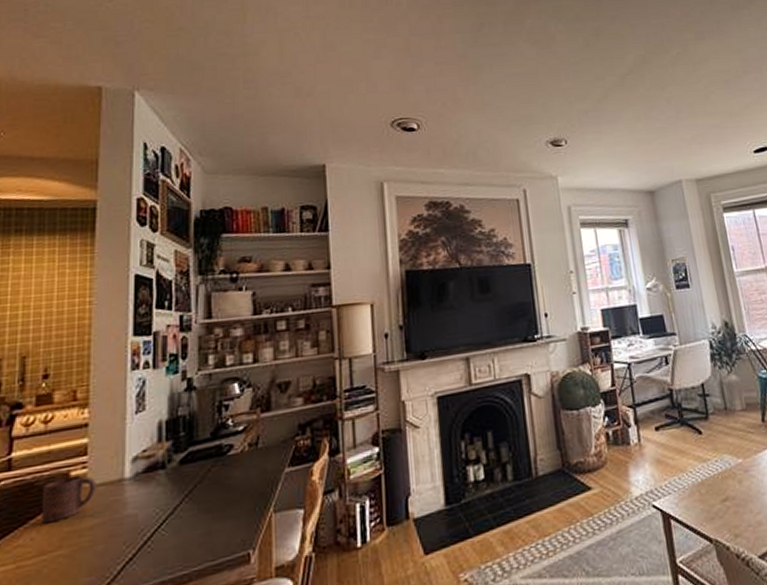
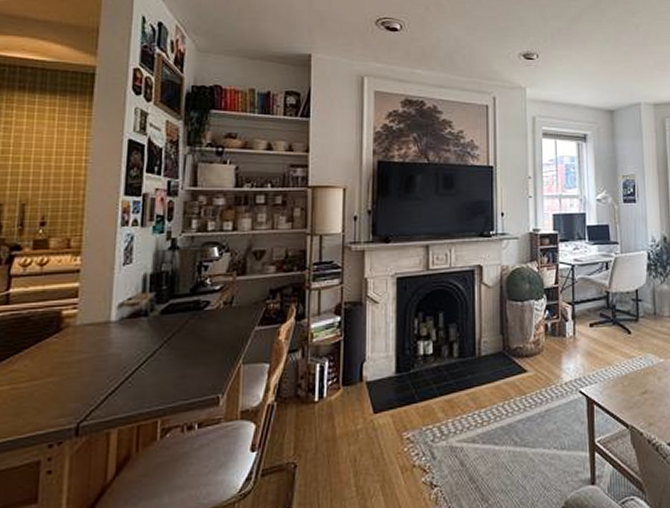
cup: present [41,475,96,524] -> none [34,314,85,354]

